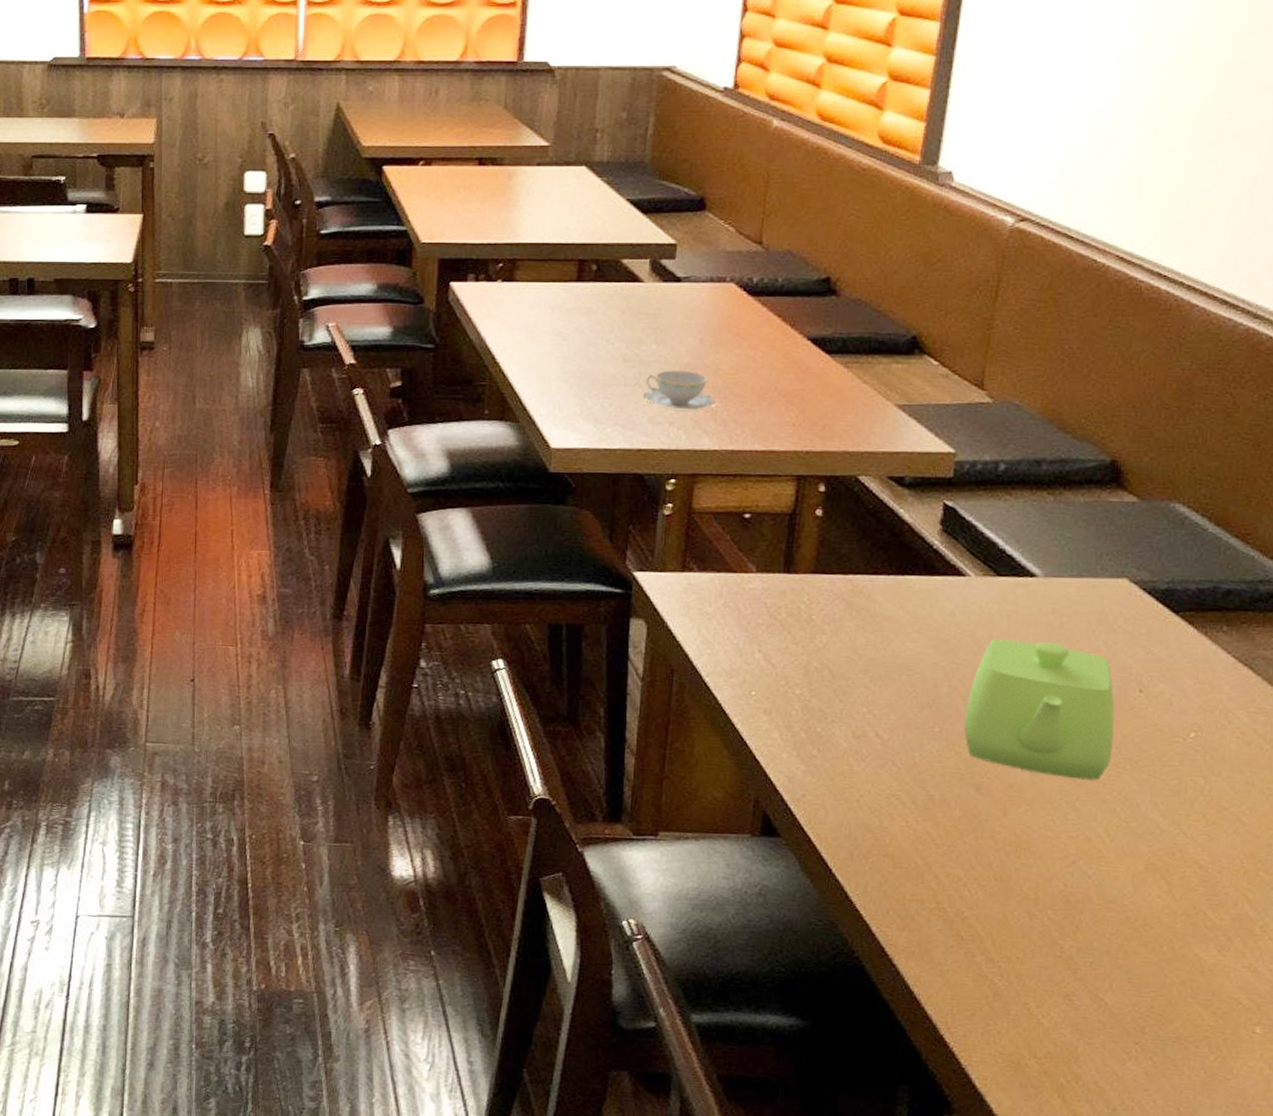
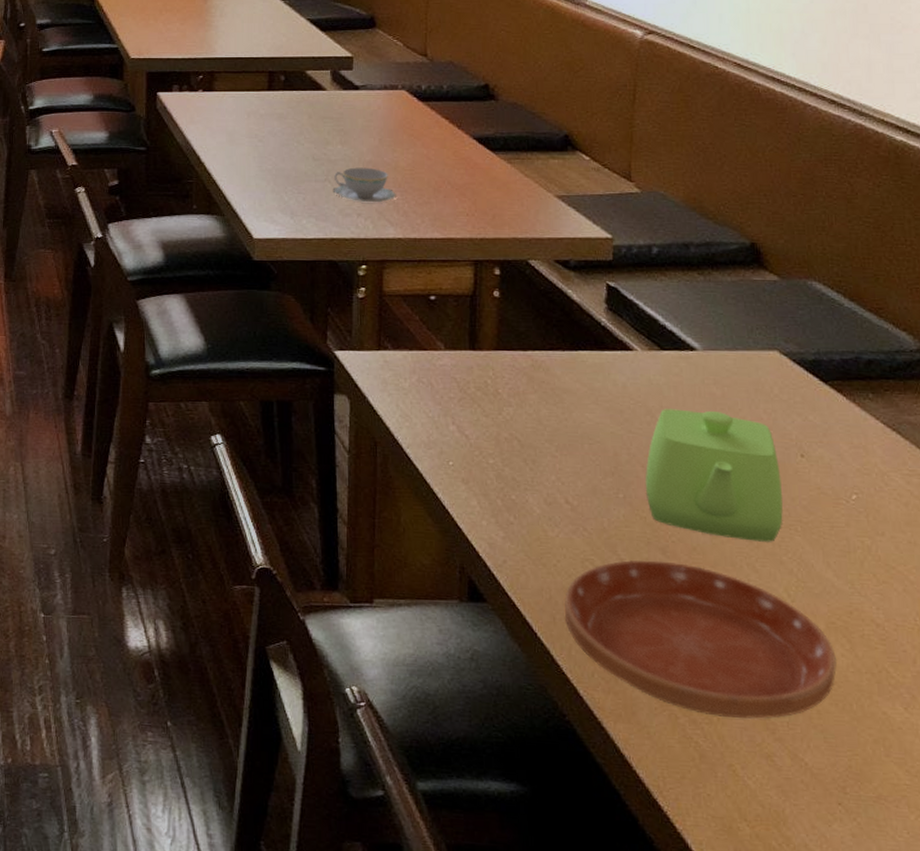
saucer: none [864,796,1151,959] -> present [565,560,836,719]

